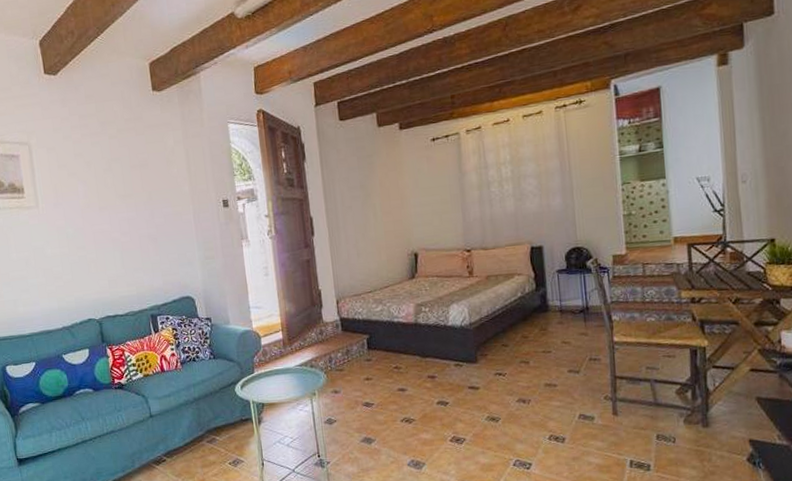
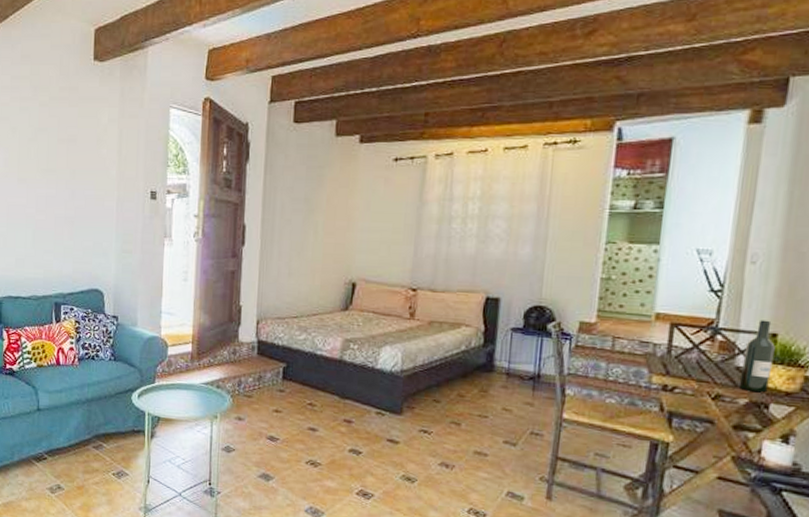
wine bottle: none [751,228,776,292] -> present [738,320,775,393]

